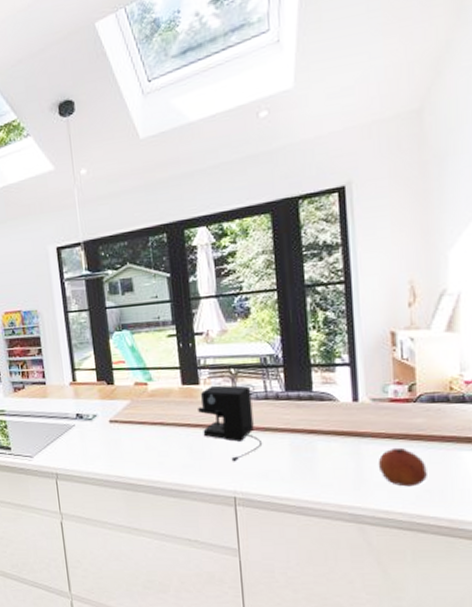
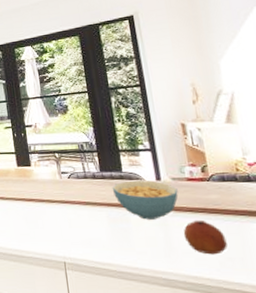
coffee maker: present [198,385,263,462] -> none [31,166,85,231]
cereal bowl: none [298,402,377,448] -> present [112,181,179,220]

